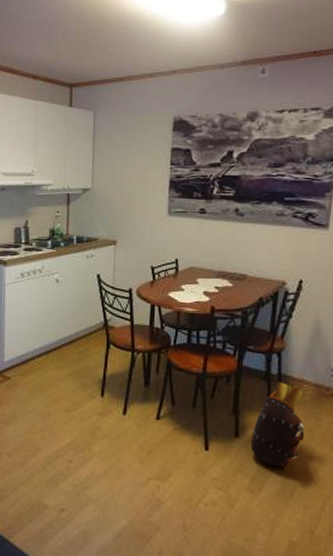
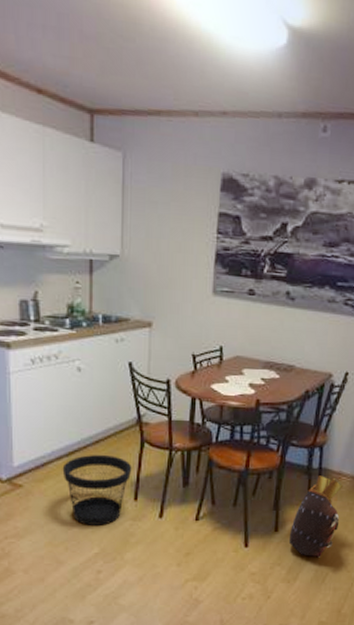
wastebasket: none [42,353,100,418] -> present [62,455,132,525]

